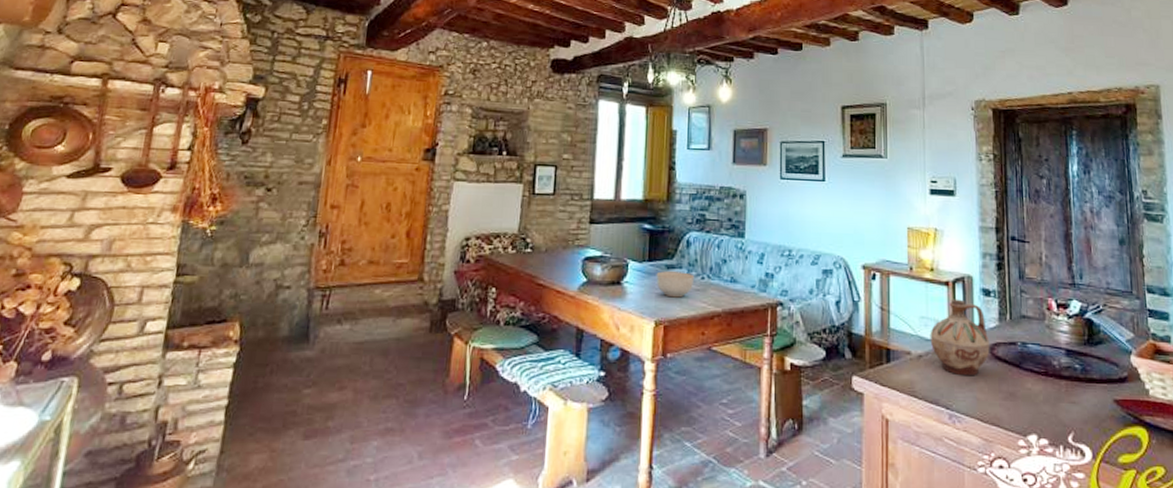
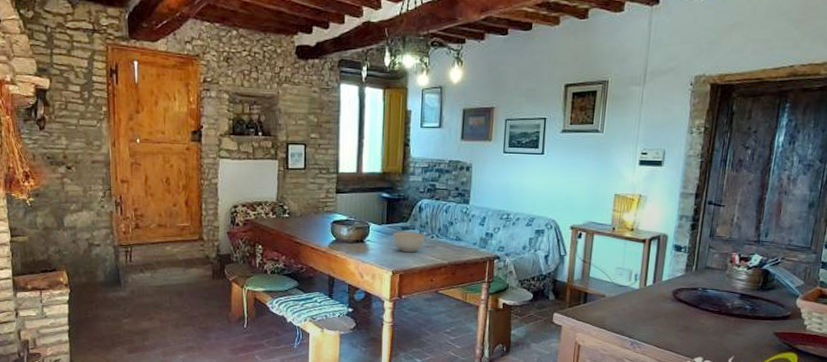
ceramic jug: present [930,298,990,376] -> none [622,253,675,314]

